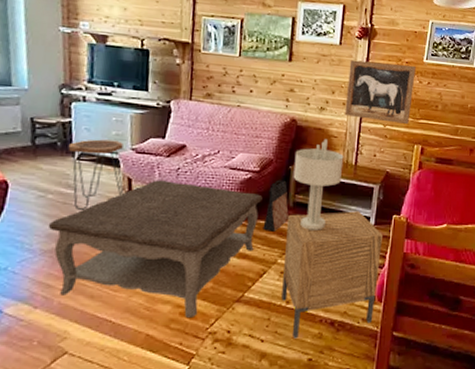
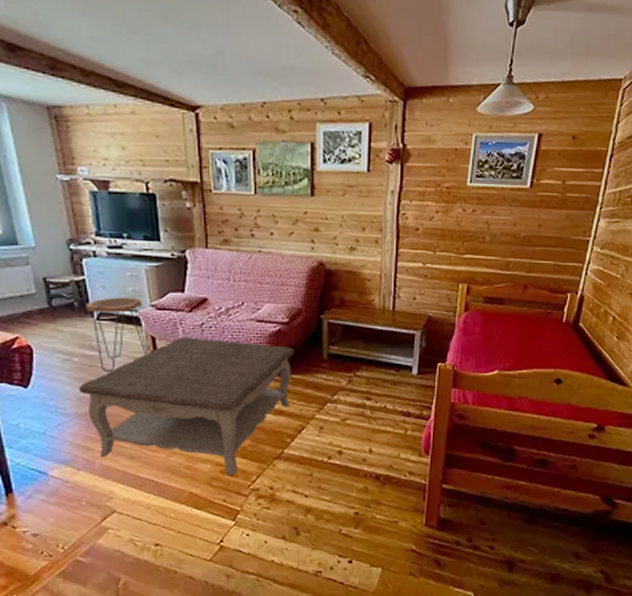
bag: present [263,179,290,232] -> none [297,330,325,386]
nightstand: present [281,211,382,339] -> none [323,361,427,493]
table lamp: present [293,138,344,230] -> none [325,282,380,383]
wall art: present [344,60,416,125] -> none [378,189,458,262]

